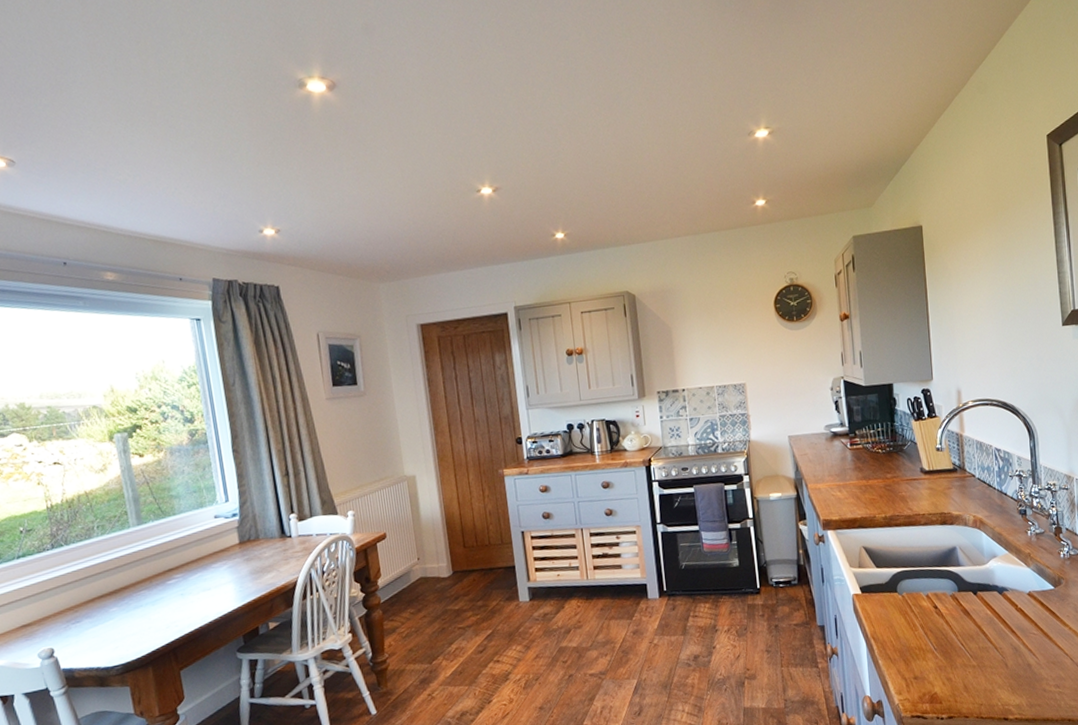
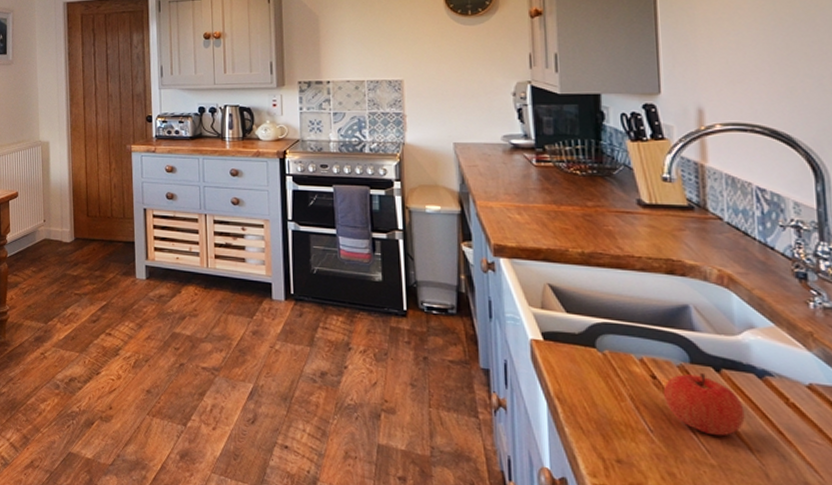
apple: none [942,597,993,644] -> present [663,372,745,436]

